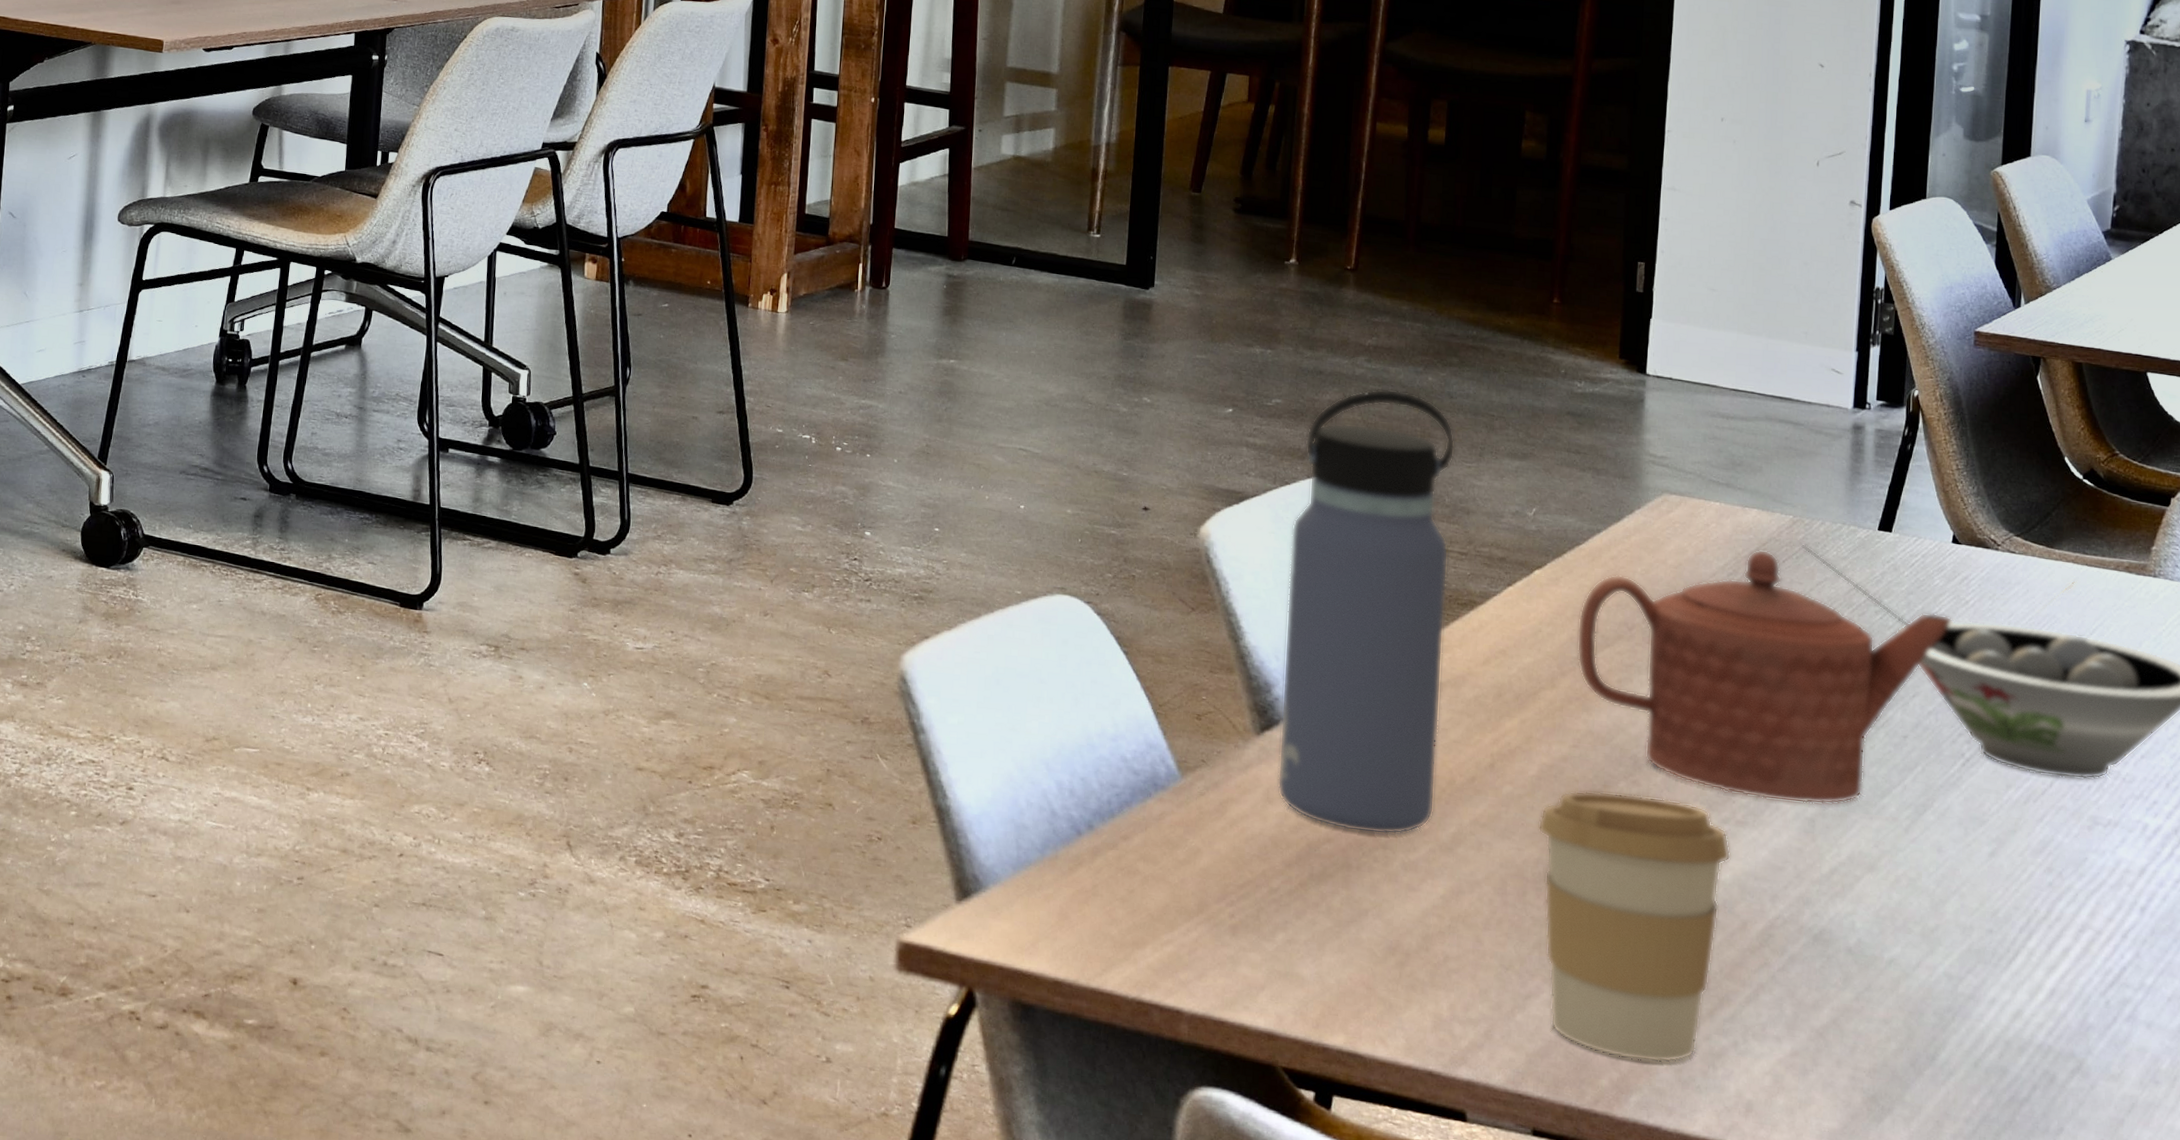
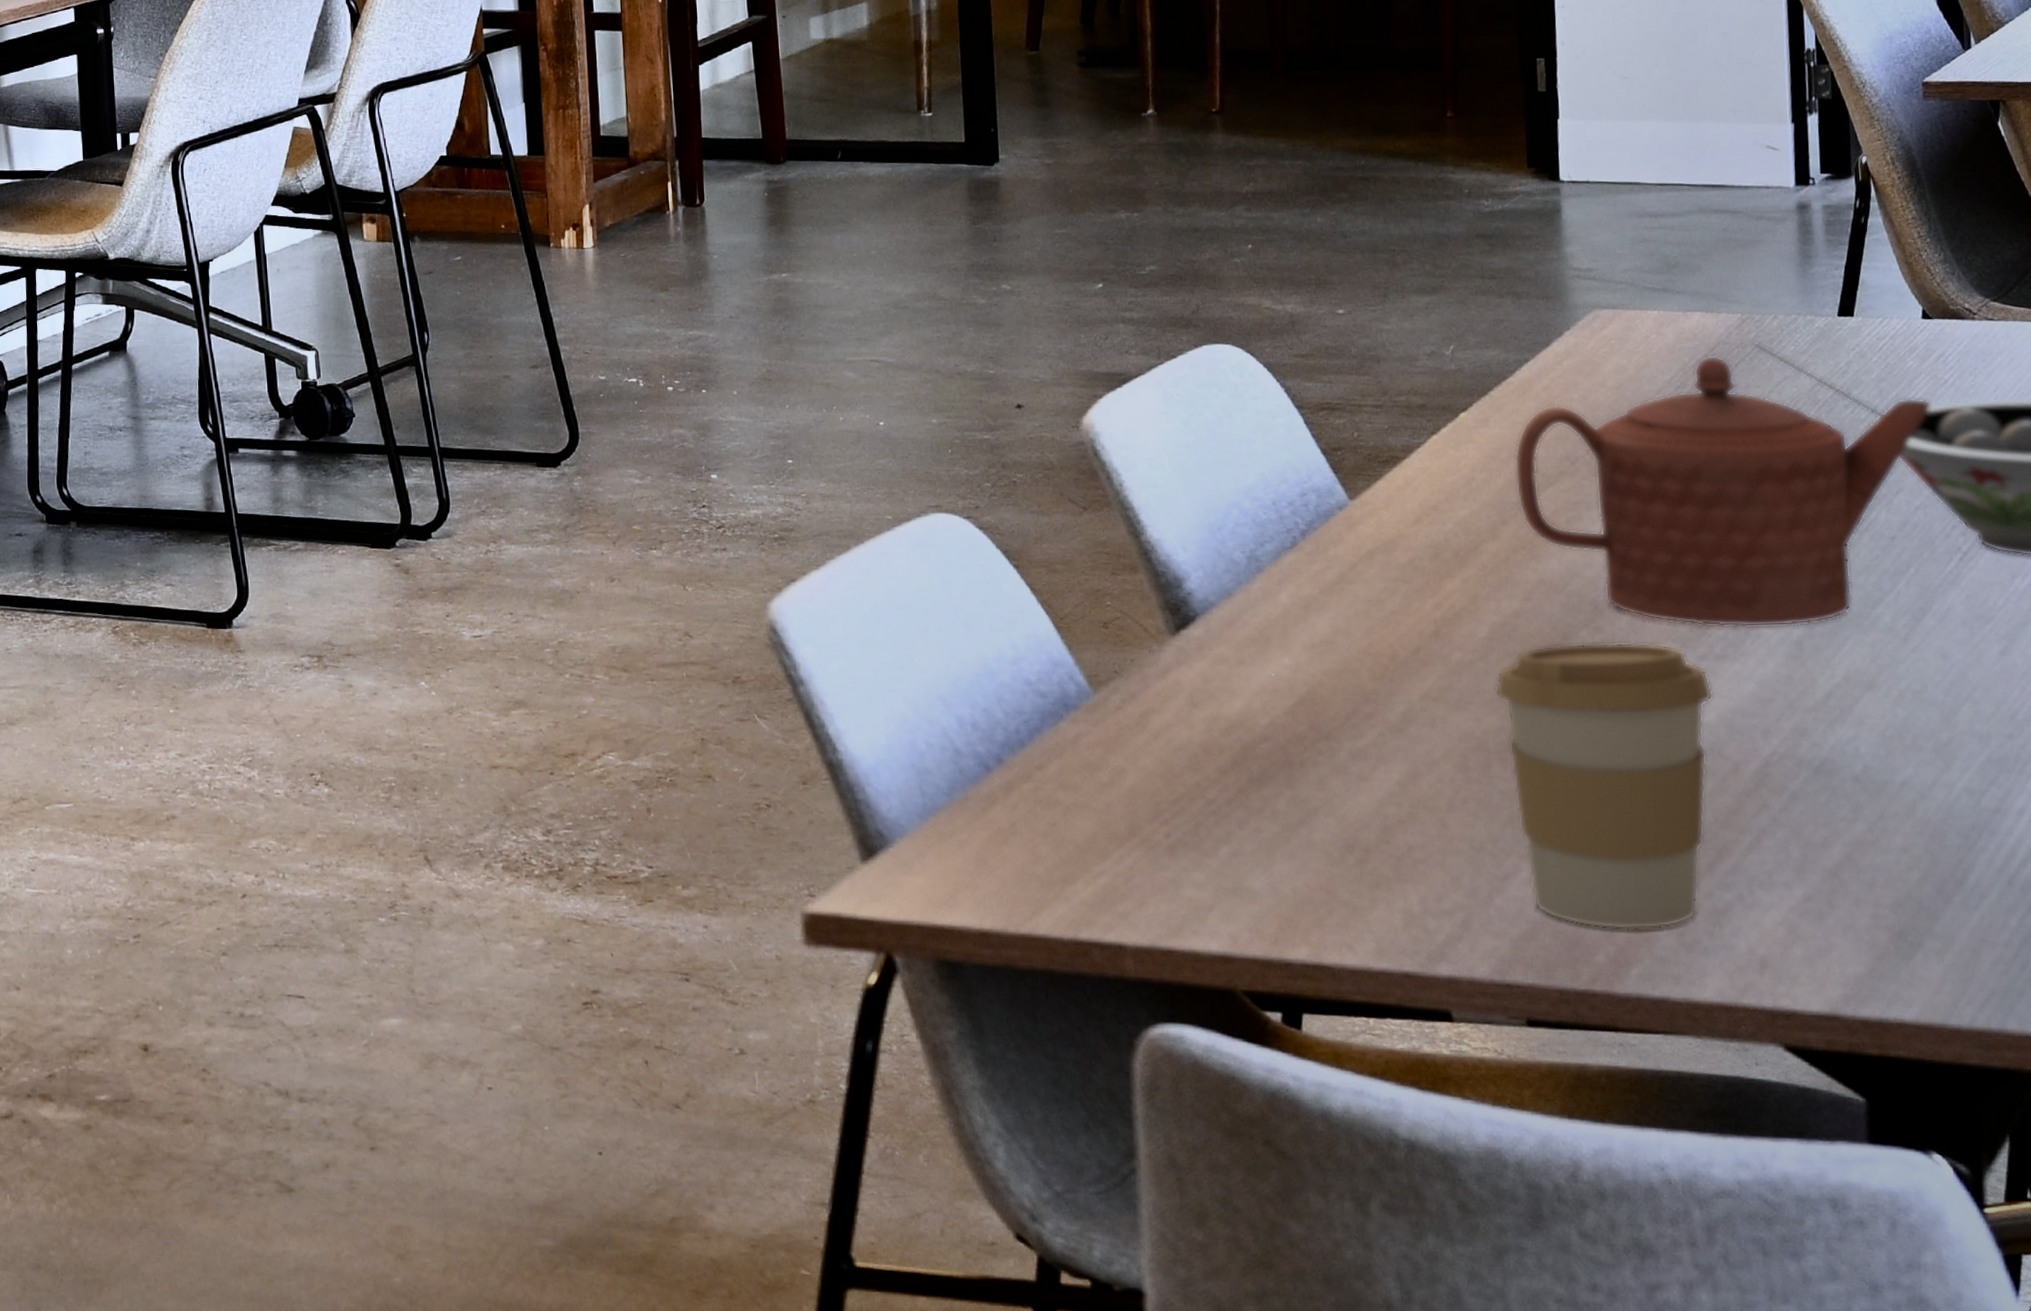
water bottle: present [1277,389,1455,835] -> none [1184,237,1378,726]

